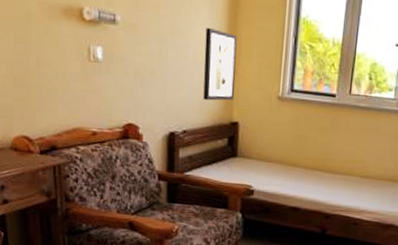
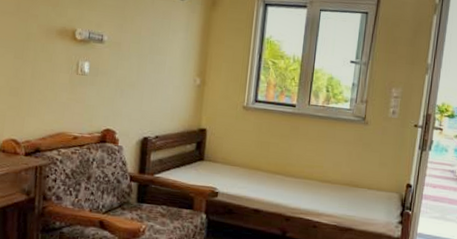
wall art: present [203,28,237,101] -> none [175,47,208,110]

